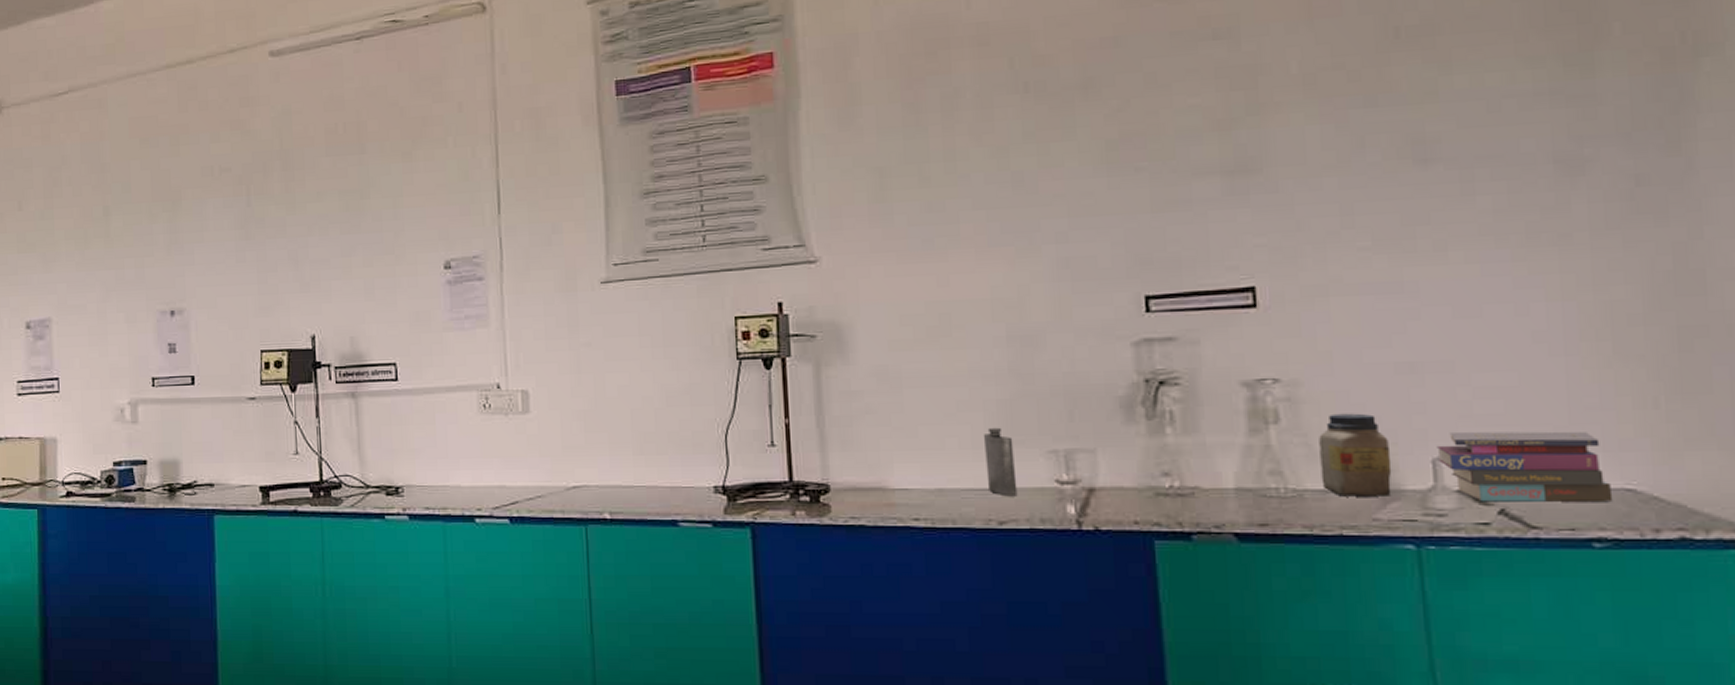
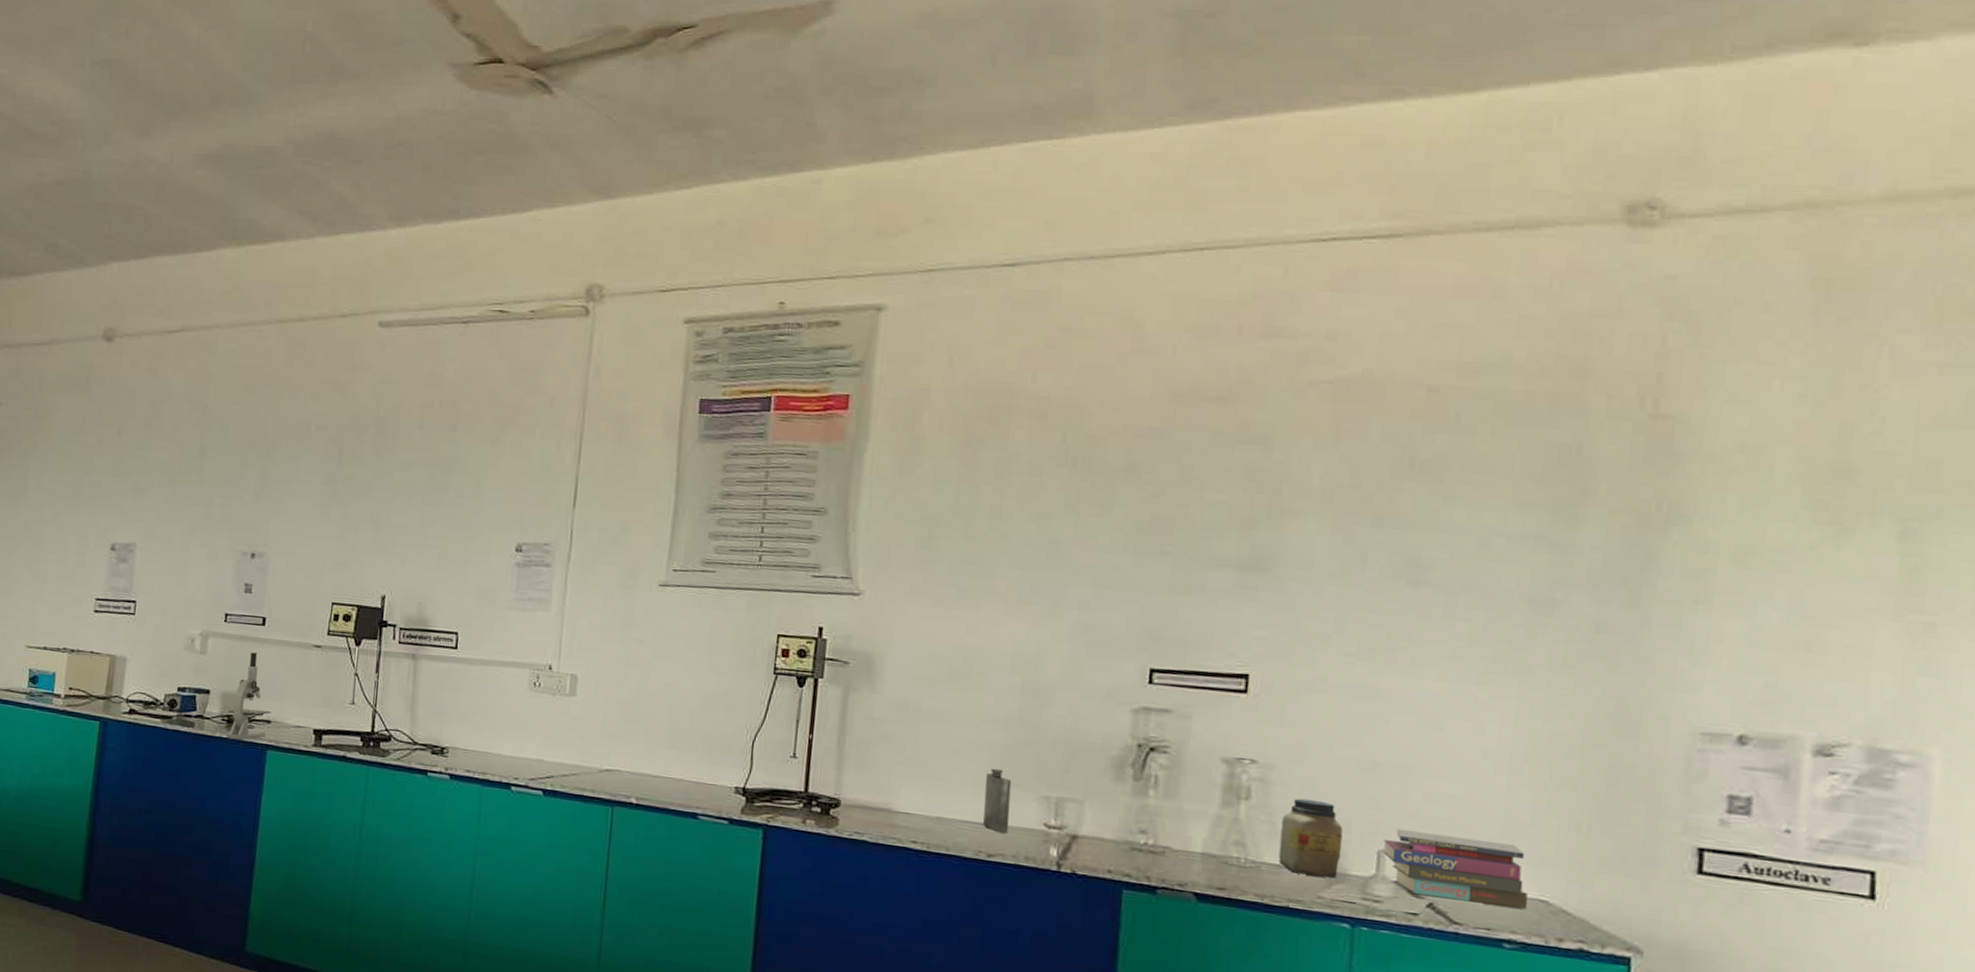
microscope: none [169,414,213,509] -> present [226,652,271,741]

